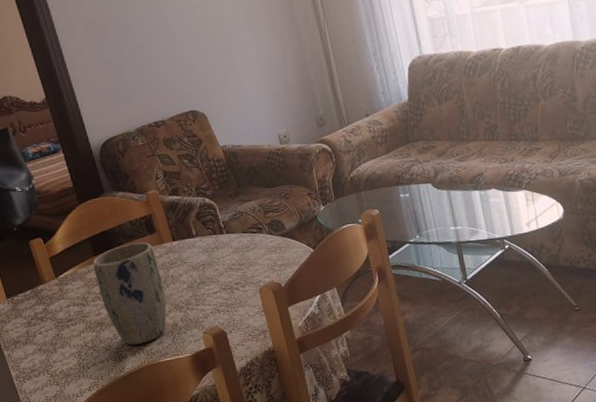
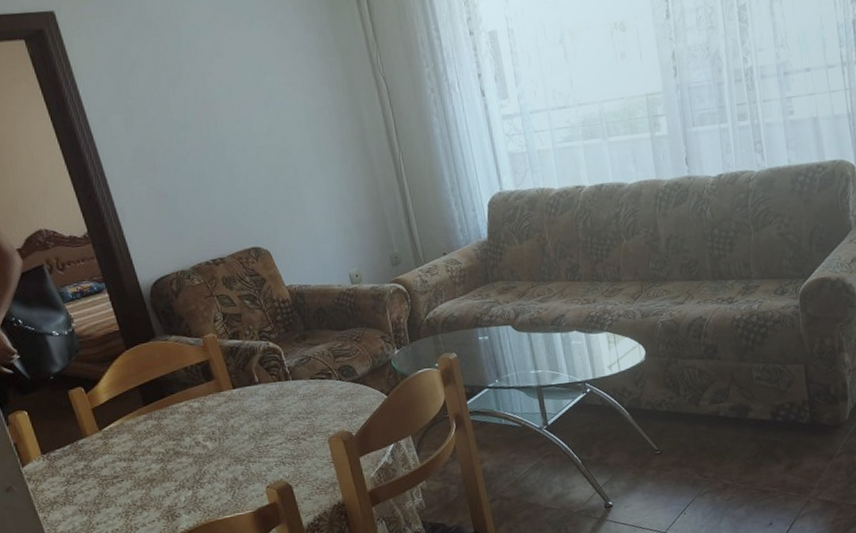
plant pot: present [93,242,167,346] -> none [142,390,227,503]

